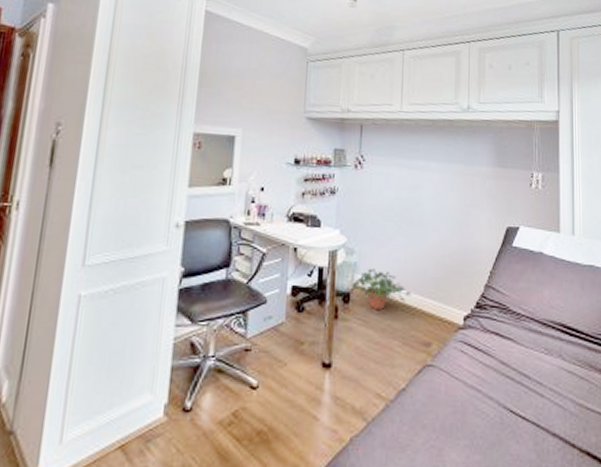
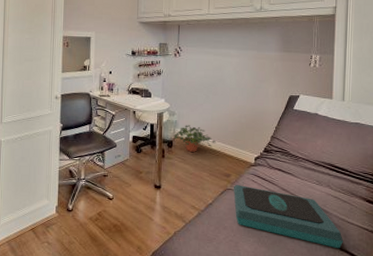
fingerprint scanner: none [436,359,584,450] -> present [234,185,344,249]

